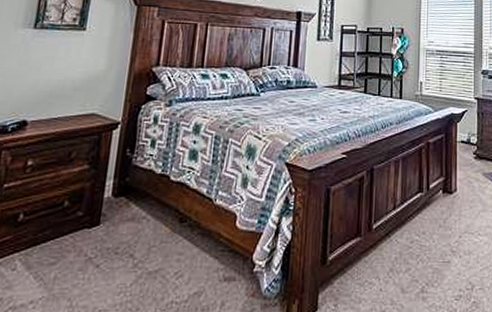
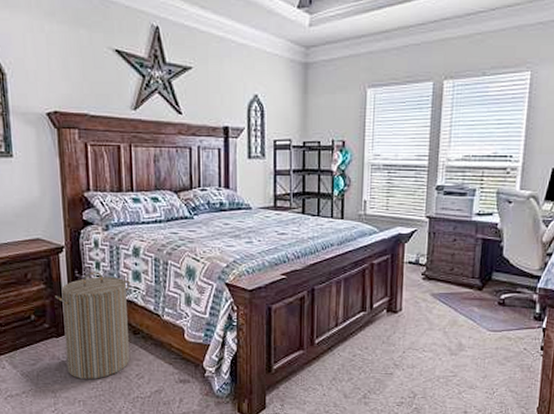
laundry hamper: none [93,150,186,281] -> present [54,272,131,379]

